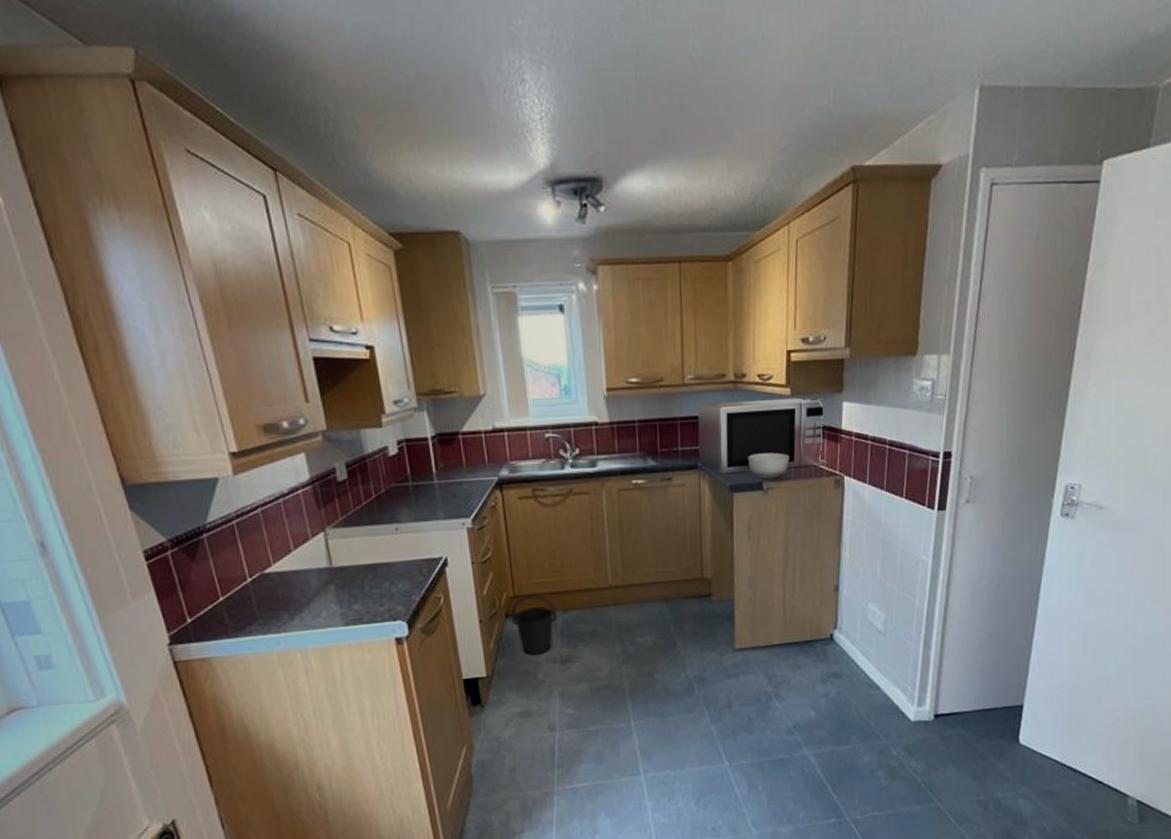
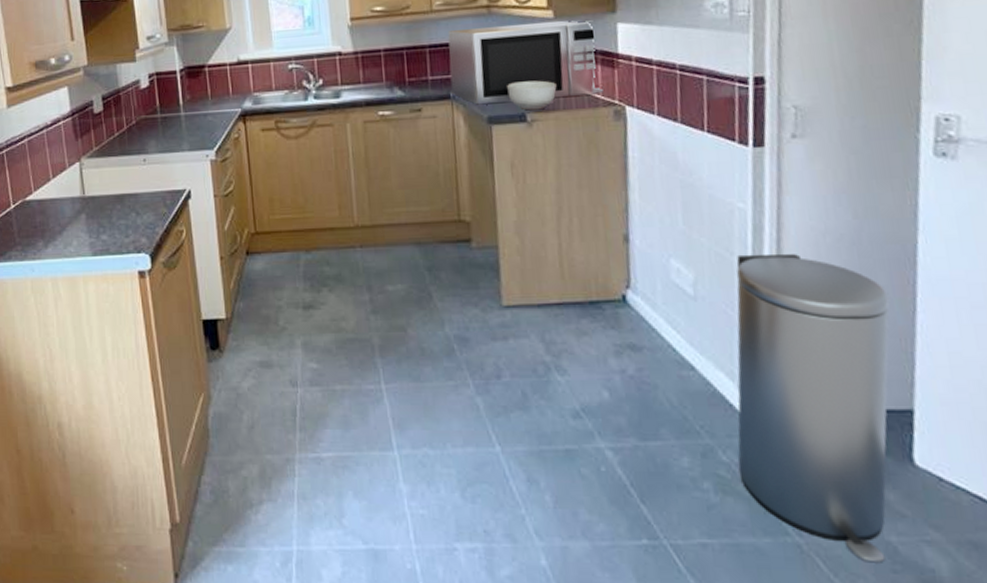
bucket: present [510,594,558,656] -> none [251,231,300,299]
pedal bin: none [904,595,1018,814] -> present [736,253,891,563]

